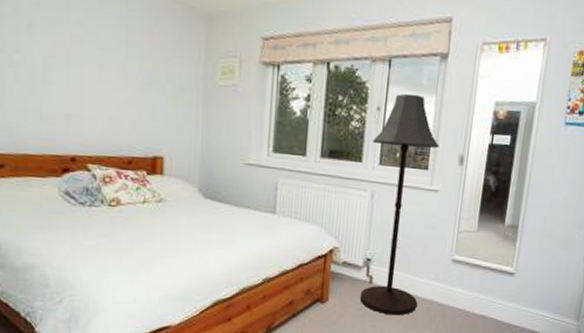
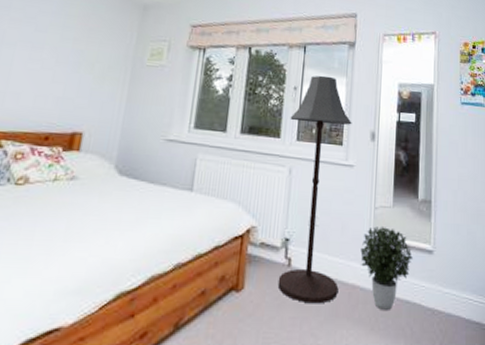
potted plant: none [441,249,493,323] -> present [360,226,413,310]

